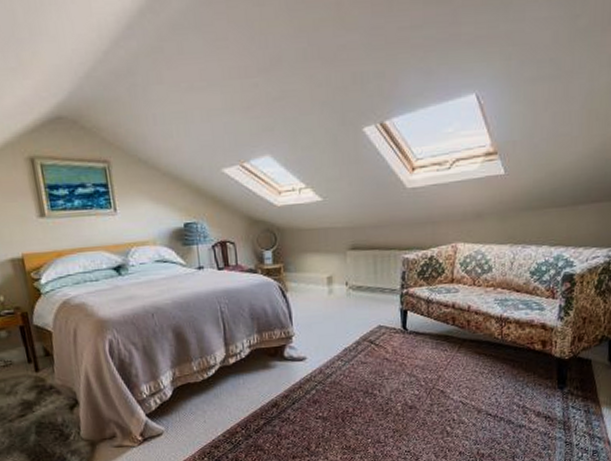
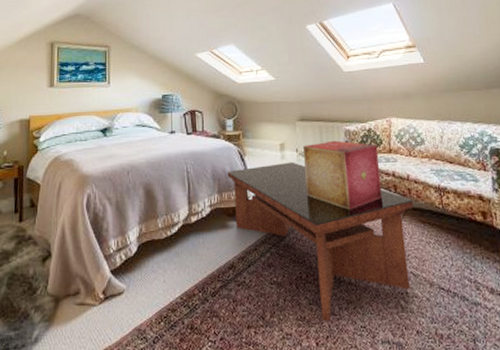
coffee table: none [267,296,472,449] -> present [227,162,414,322]
decorative box: none [354,270,439,345] -> present [303,140,383,210]

